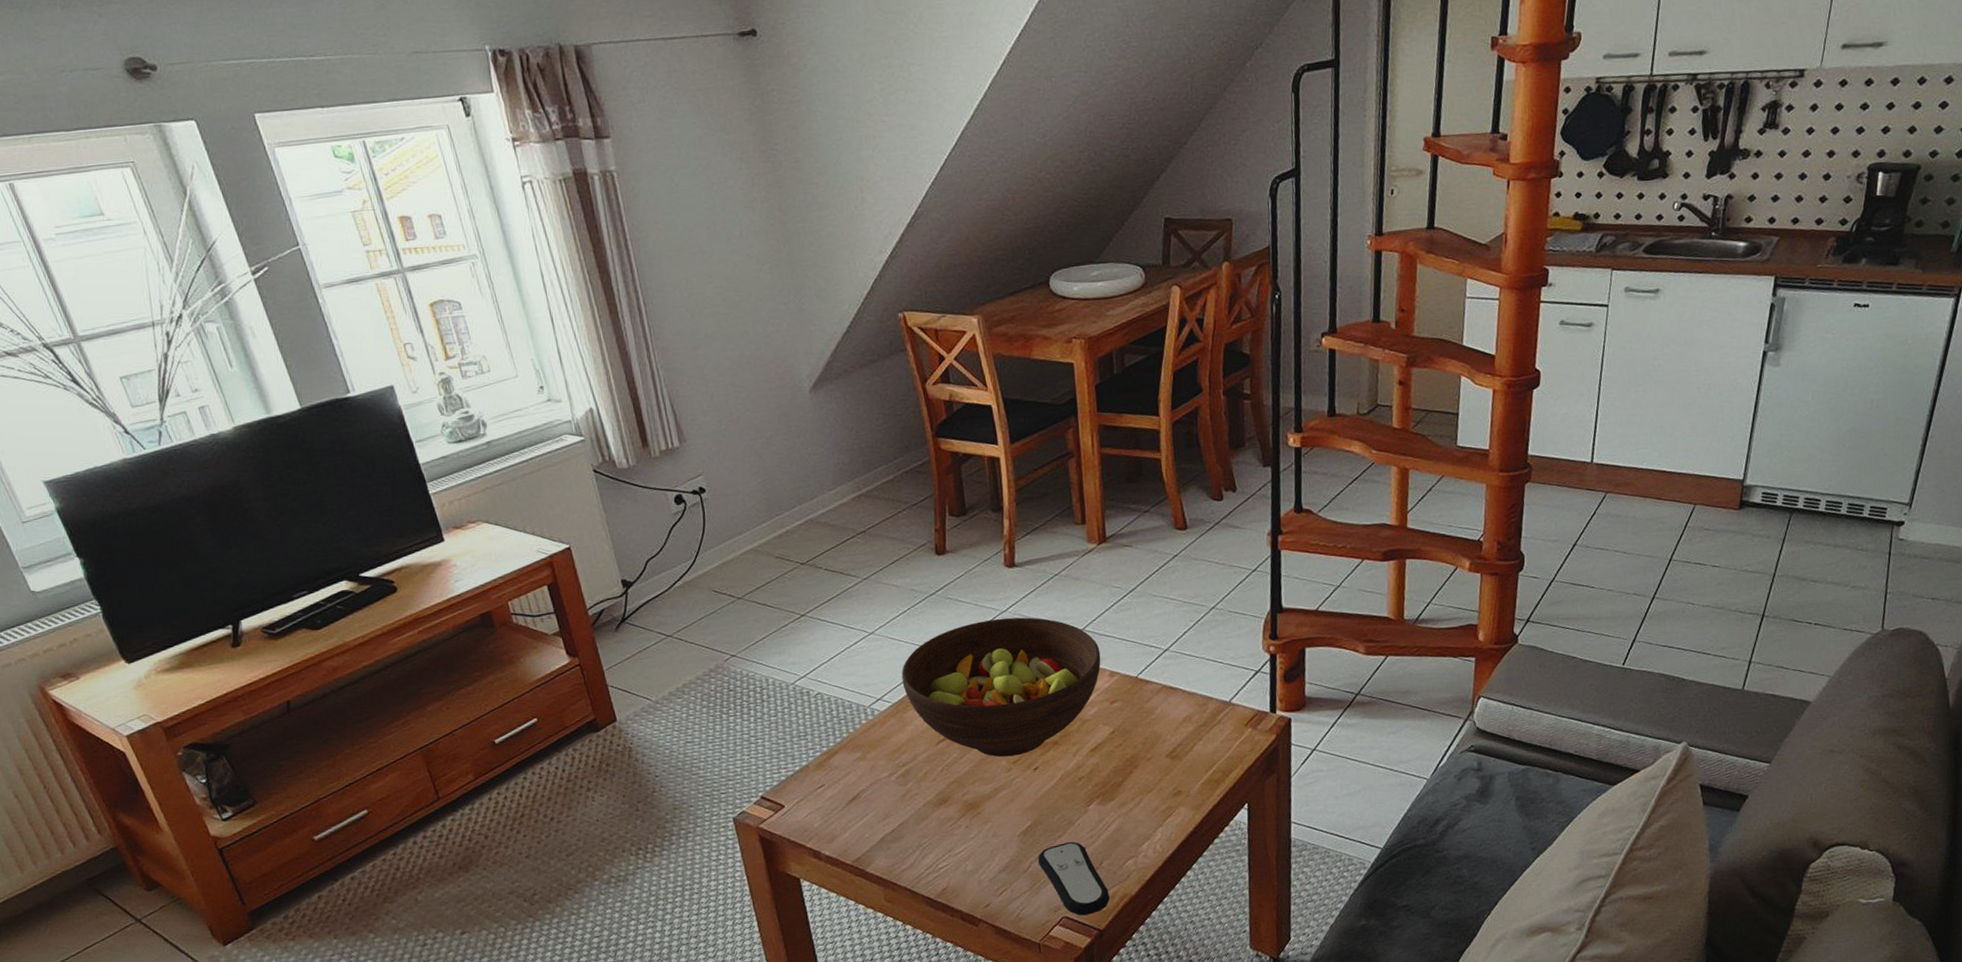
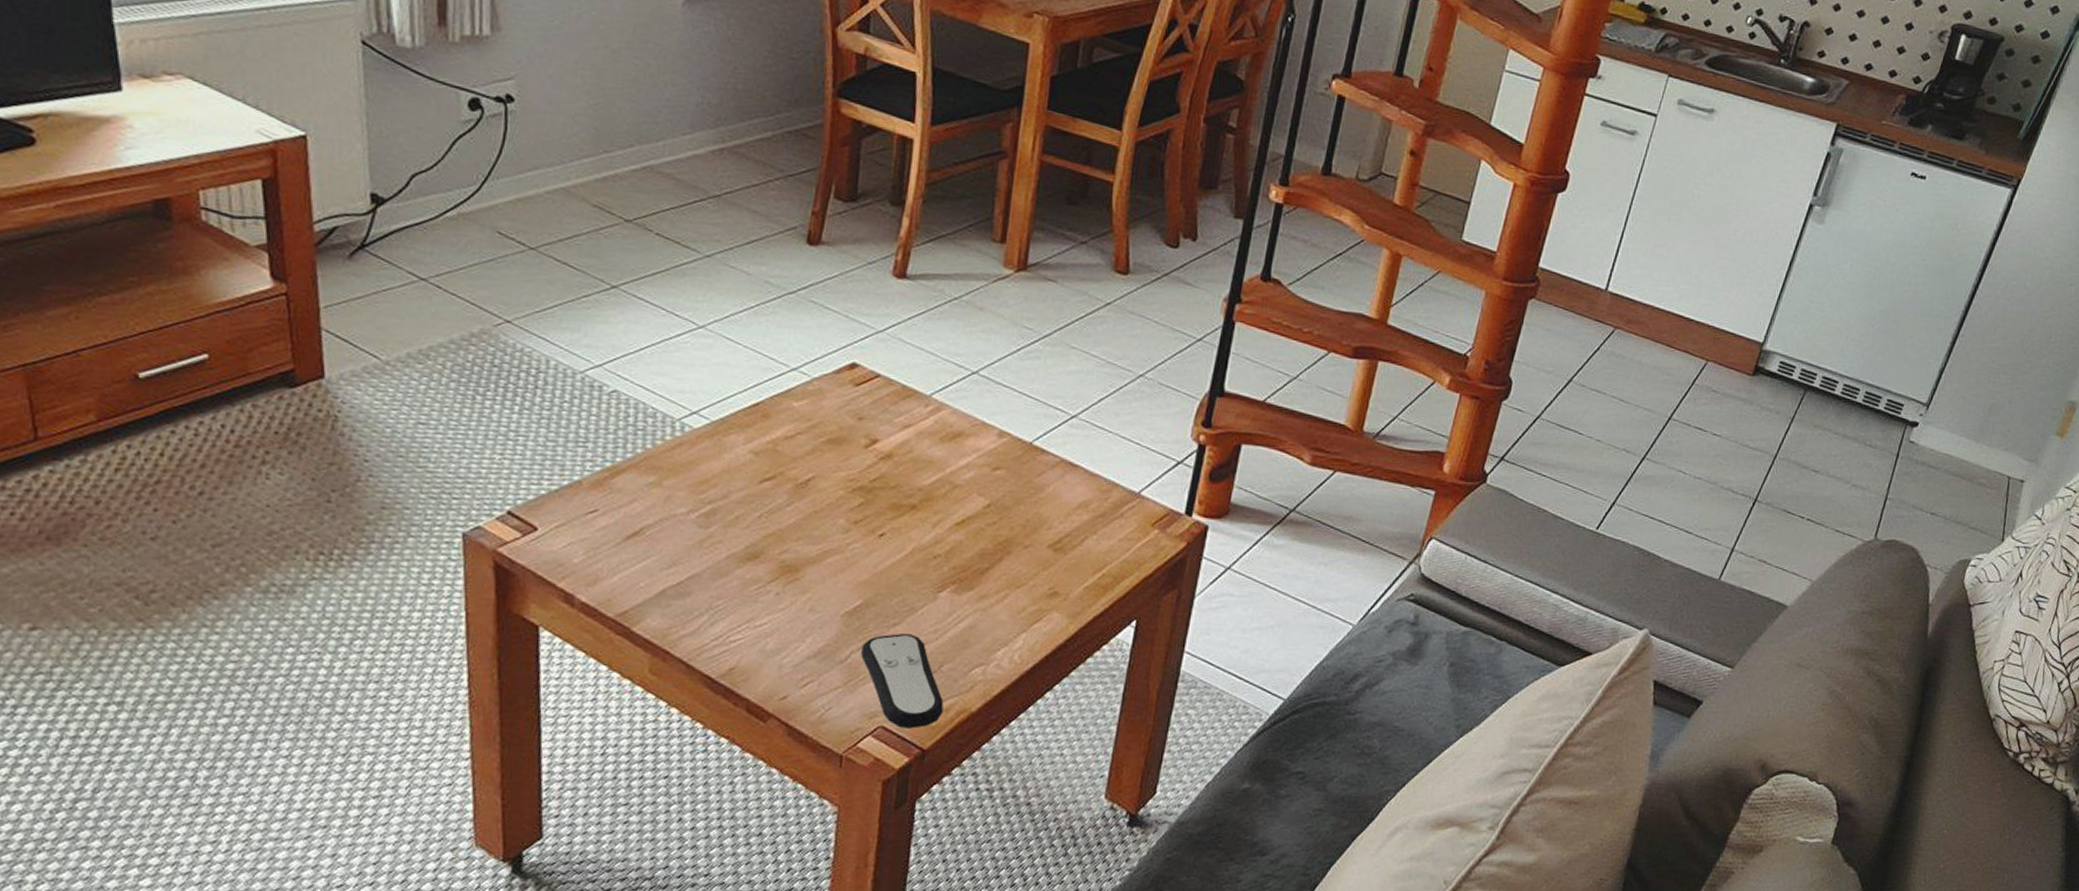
fruit bowl: present [901,617,1101,757] -> none [729,338,993,515]

